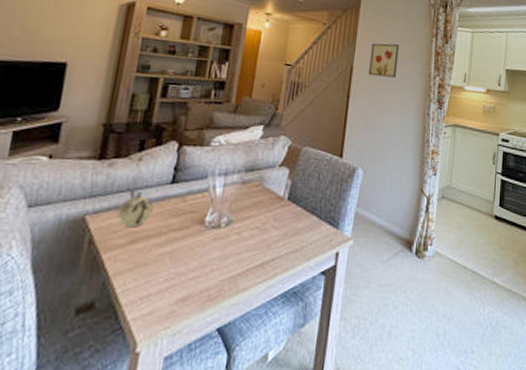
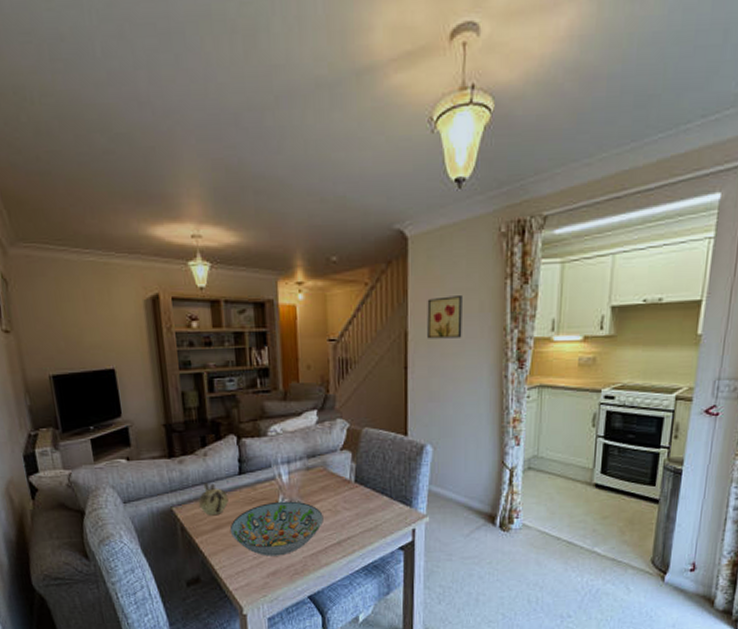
decorative bowl: none [145,215,251,278] -> present [229,501,324,556]

